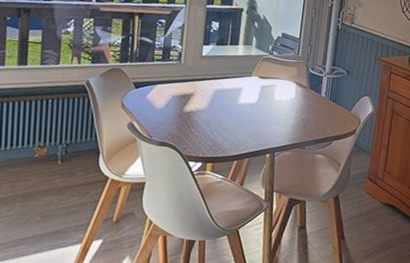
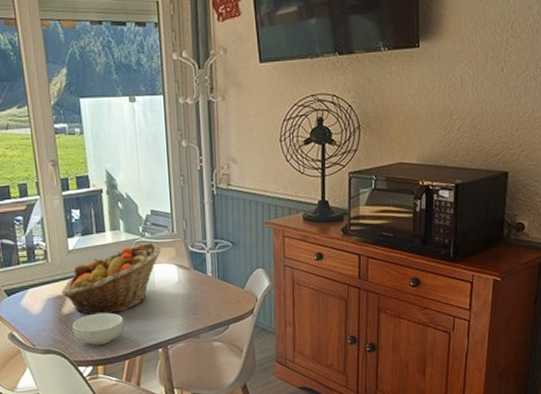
fruit basket: none [187,60,285,117] -> present [61,242,161,315]
cereal bowl: none [190,115,240,145] -> present [72,312,124,346]

